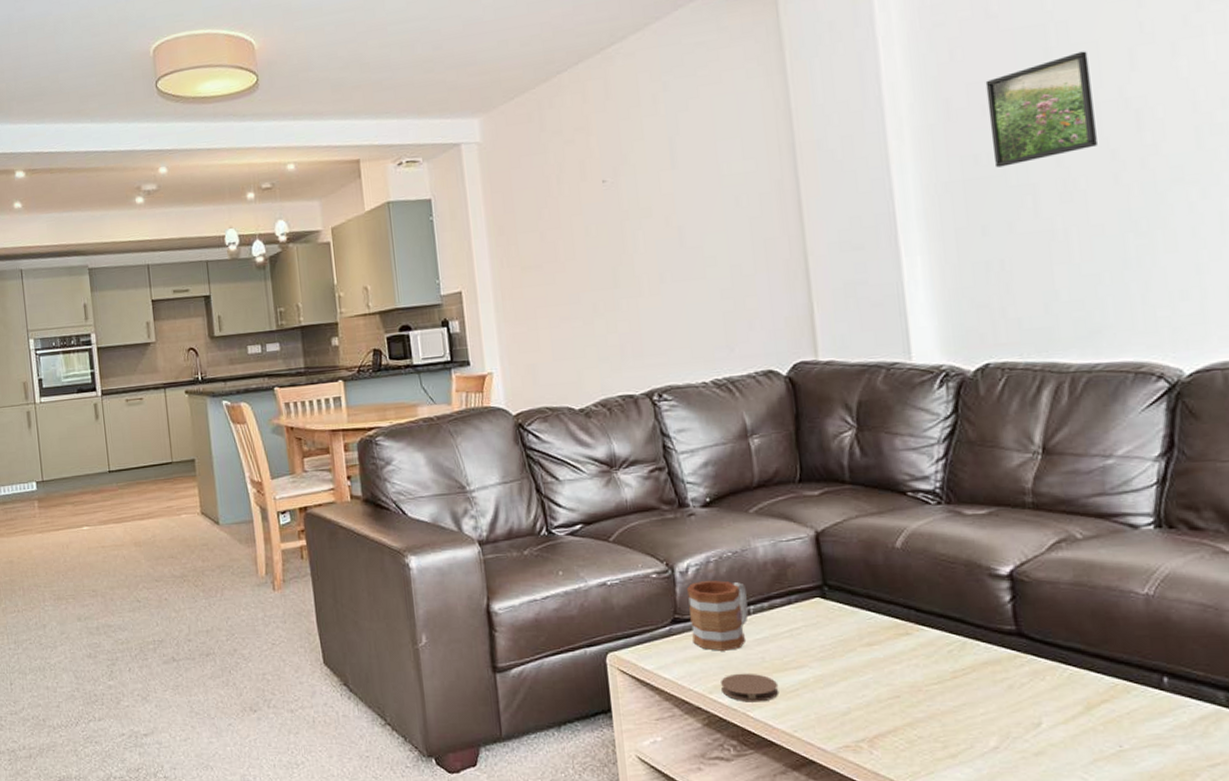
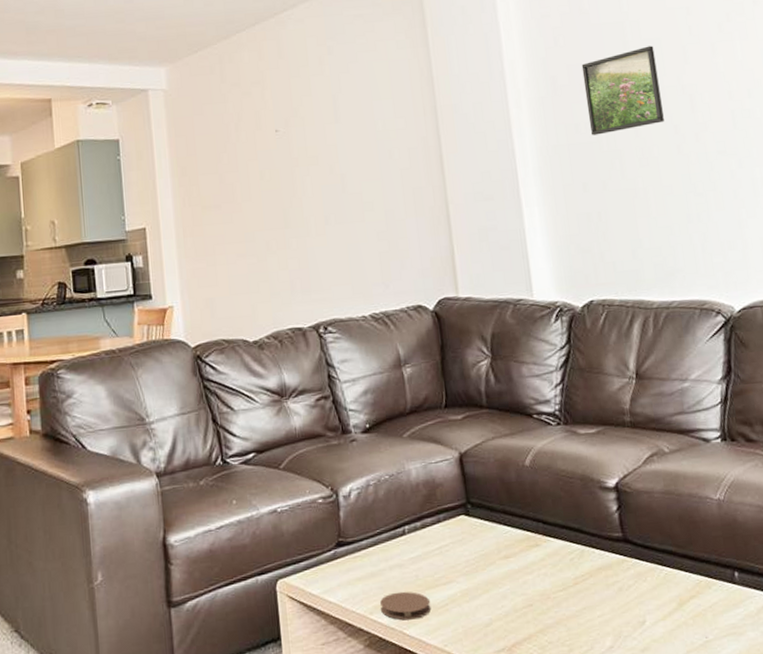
mug: present [687,580,749,651] -> none [350,503,404,572]

